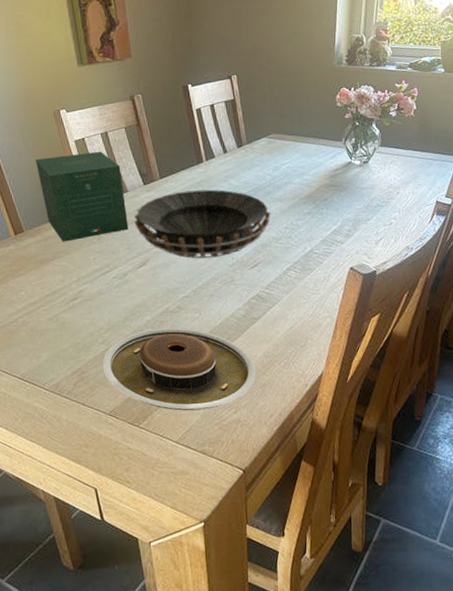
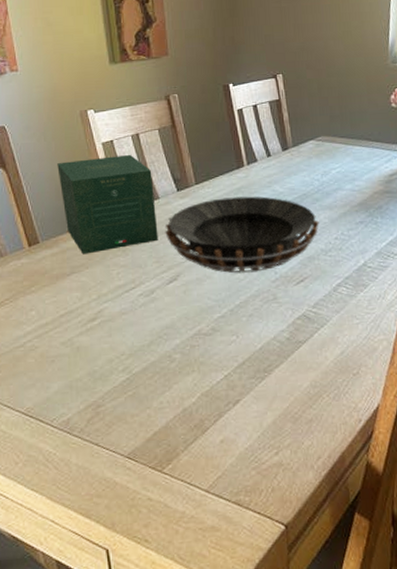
plate: present [102,327,257,411] -> none [122,352,302,452]

